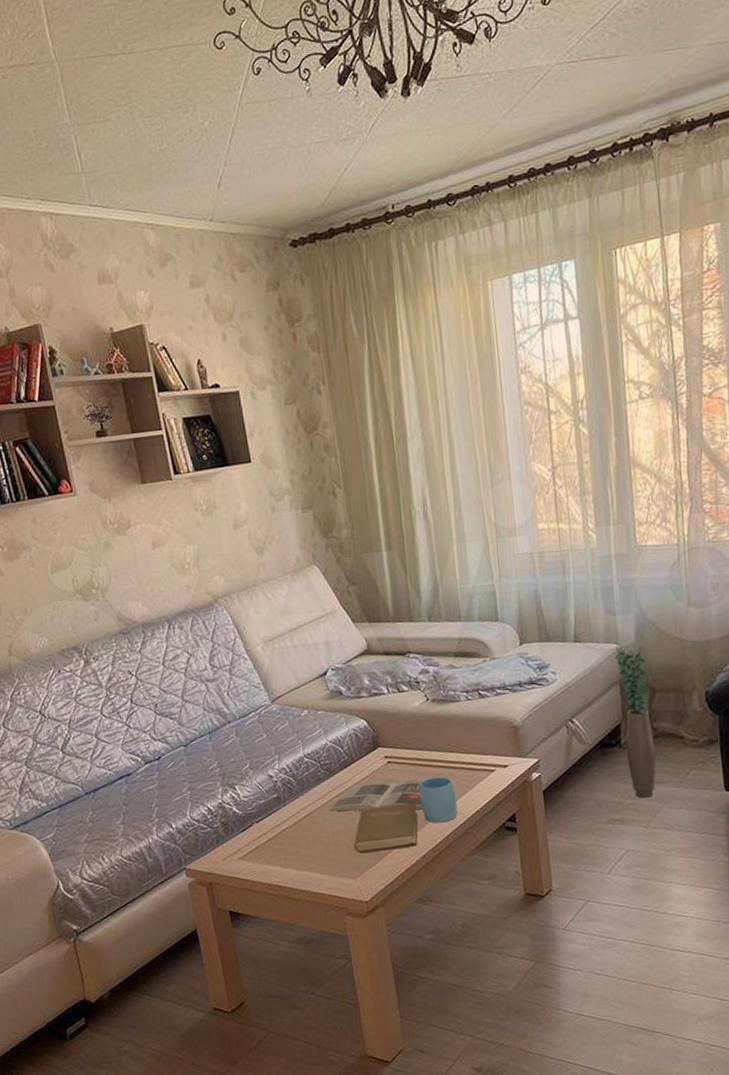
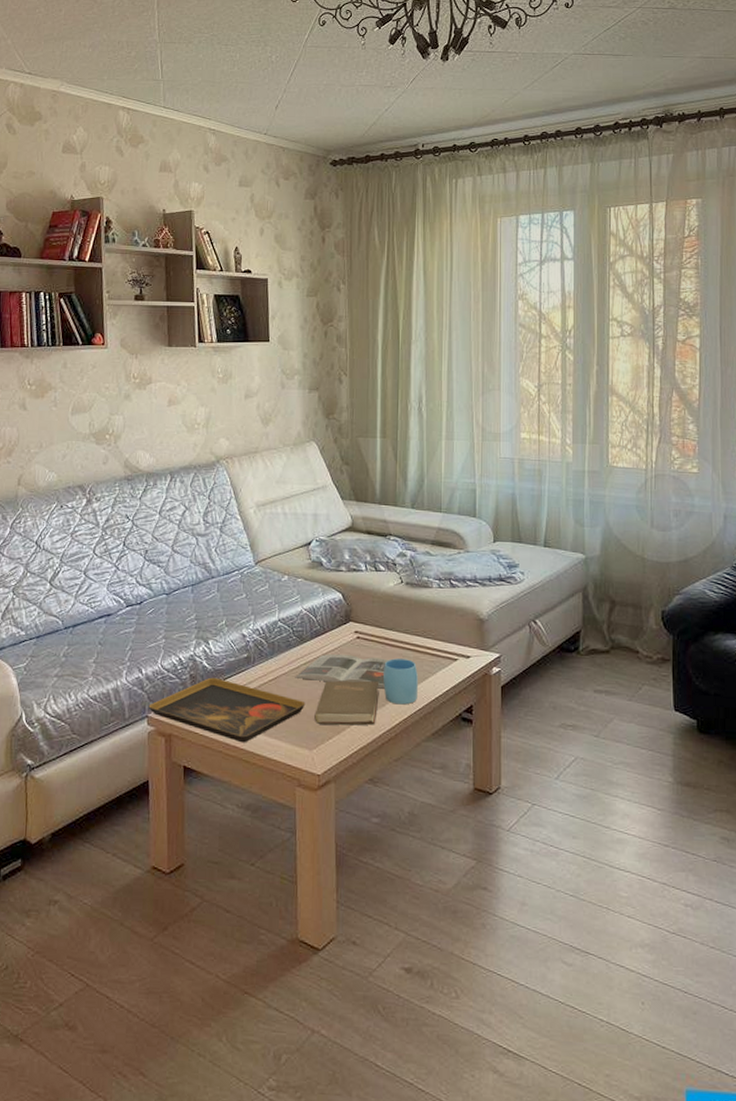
decorative tray: none [184,821,344,882] -> present [148,677,306,743]
vase: present [615,646,656,798] -> none [580,555,610,707]

